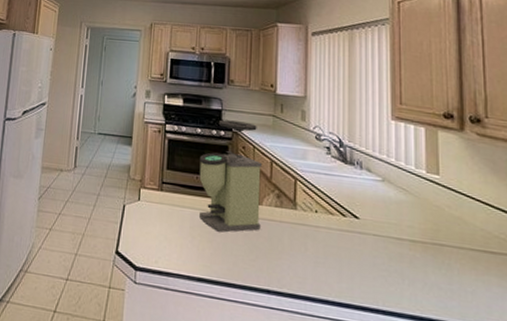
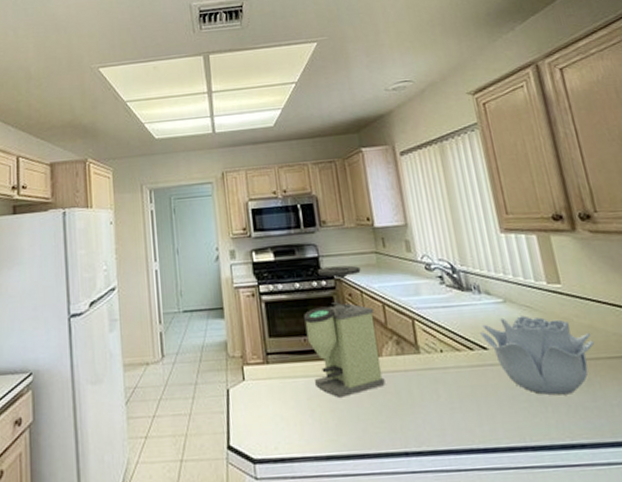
decorative bowl: none [355,194,461,274] -> present [480,315,595,396]

